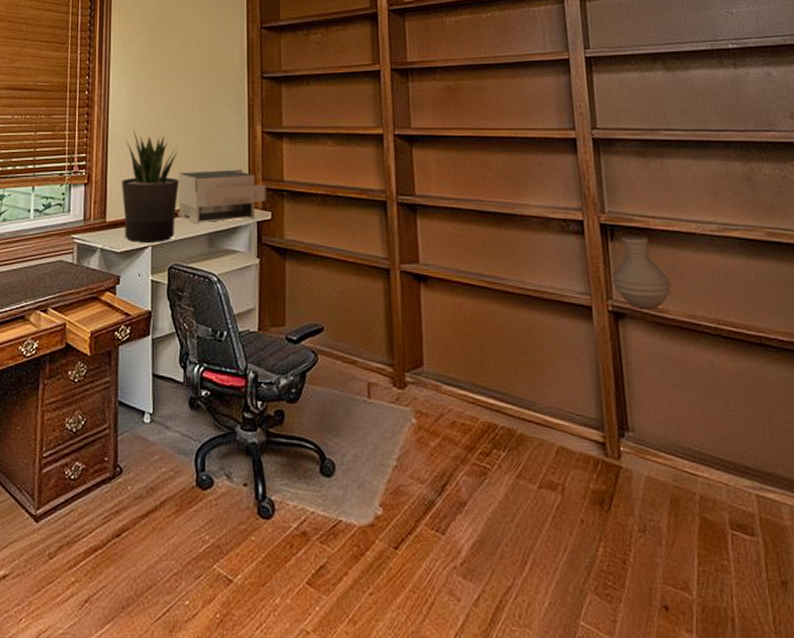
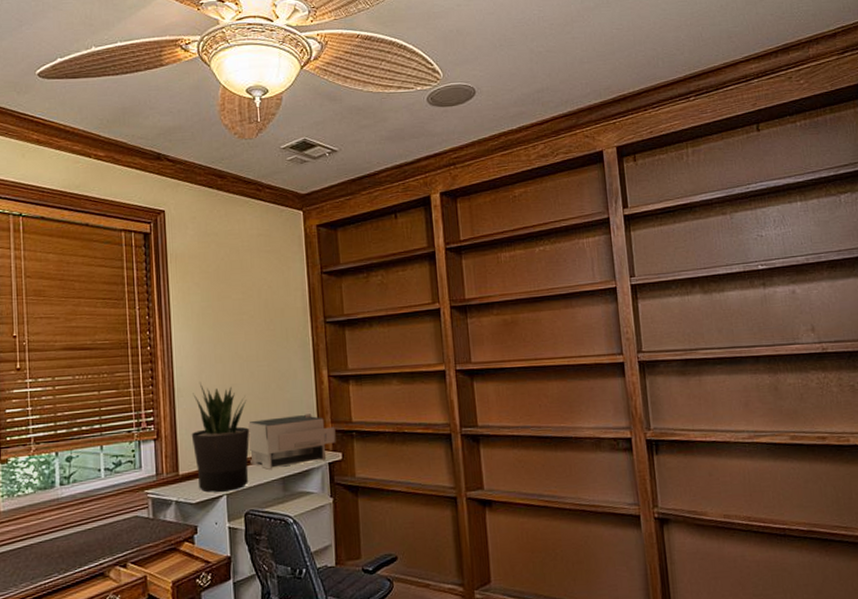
vase: present [612,235,672,309] -> none [658,447,709,514]

